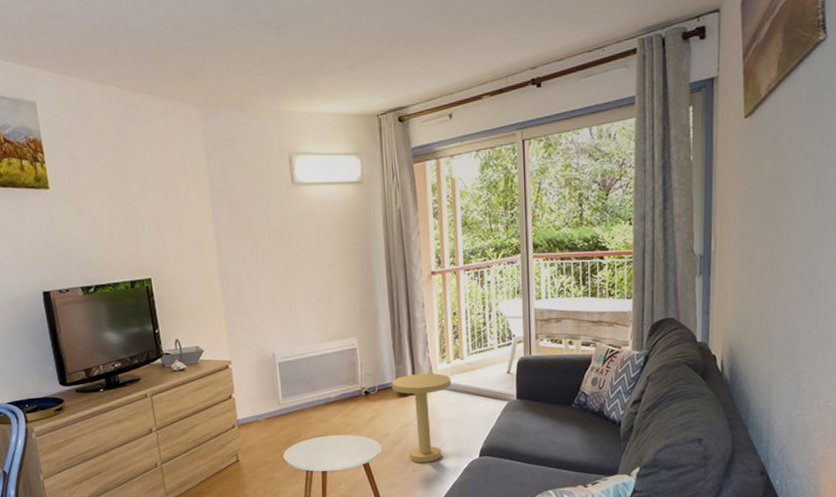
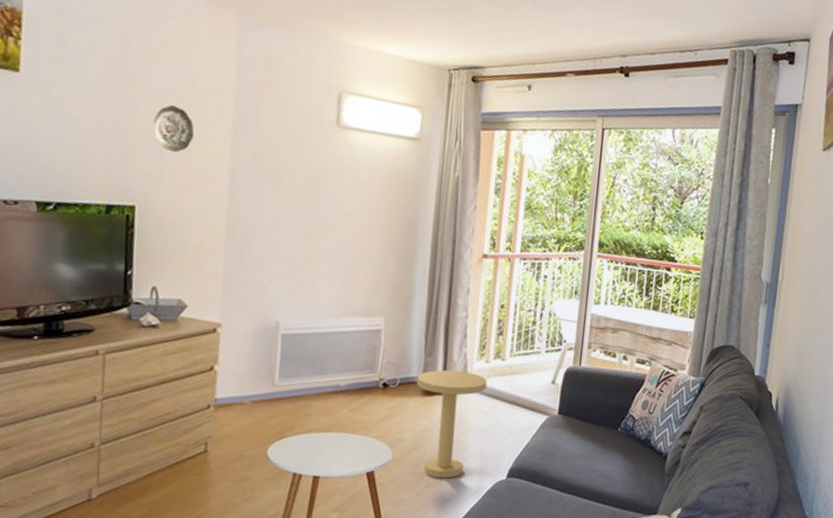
decorative plate: none [151,192,184,230] -> present [153,105,195,153]

